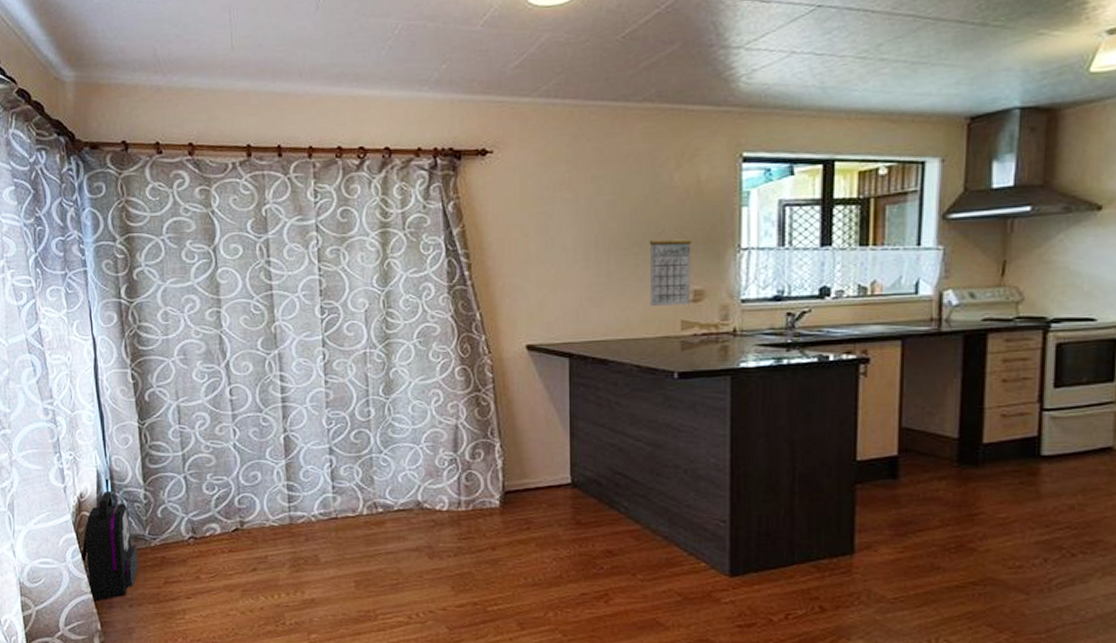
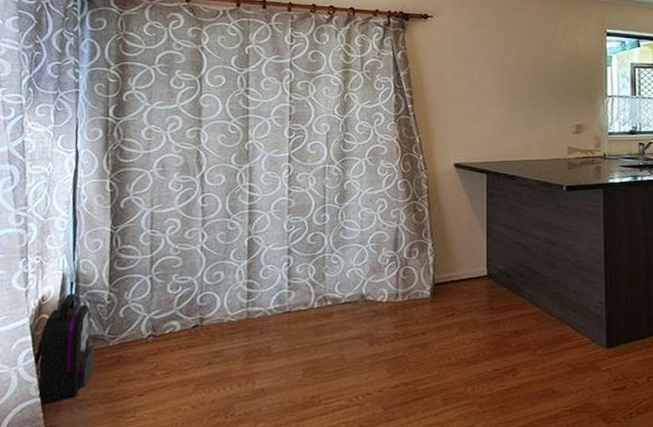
calendar: present [649,229,693,306] -> none [544,79,575,135]

